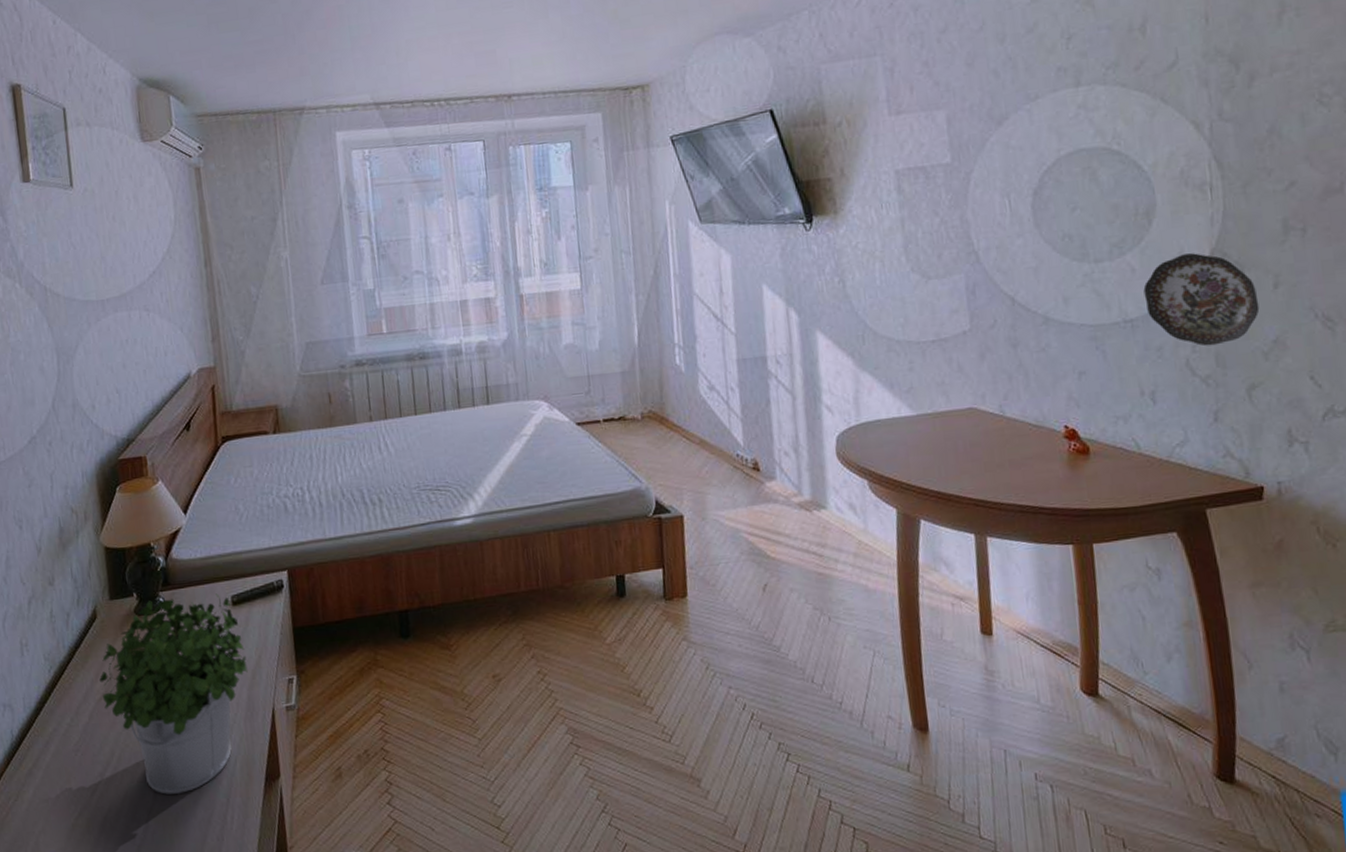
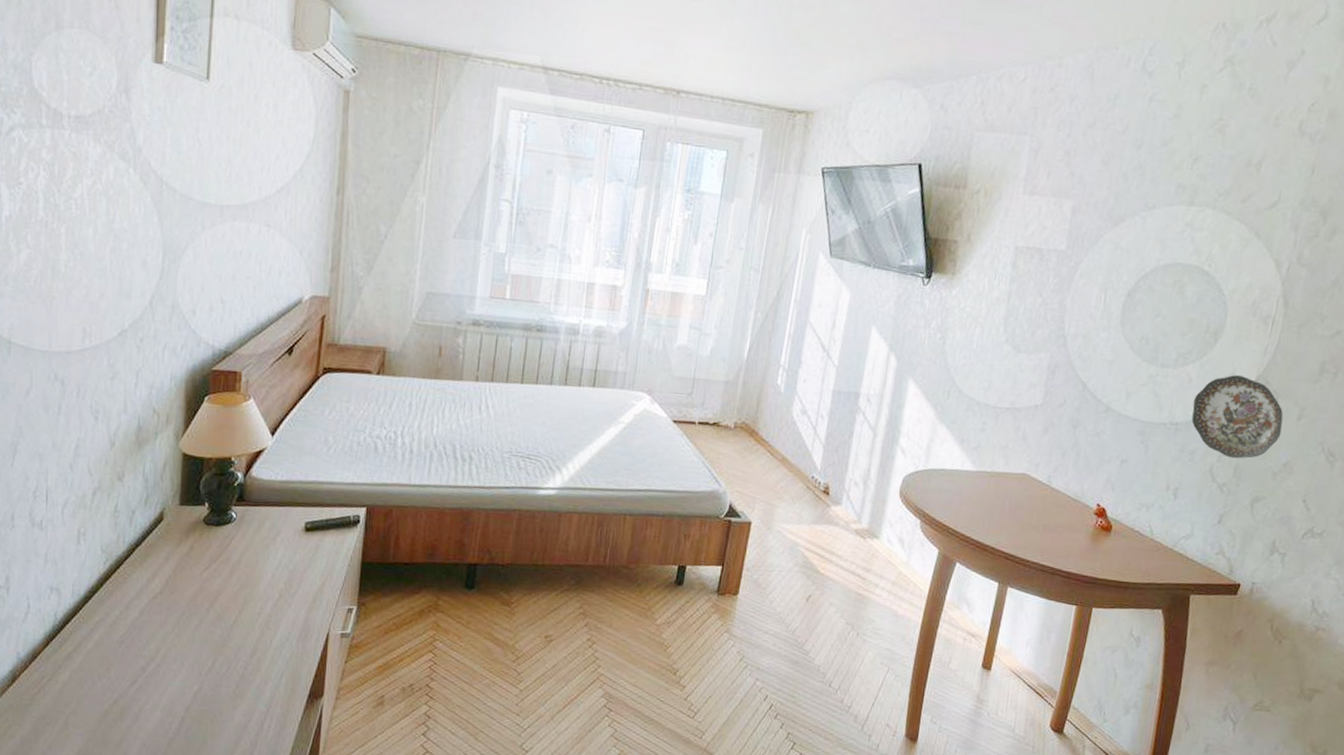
potted plant: present [99,593,248,795] -> none [156,512,310,698]

